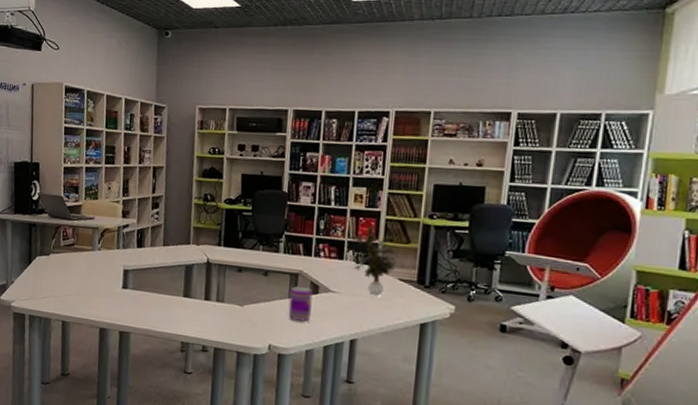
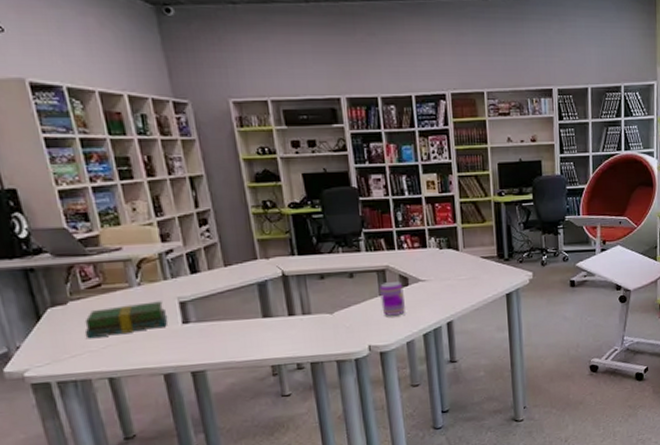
book: none [55,264,113,288] -> present [84,301,168,339]
potted plant: present [346,224,397,296] -> none [425,208,477,277]

